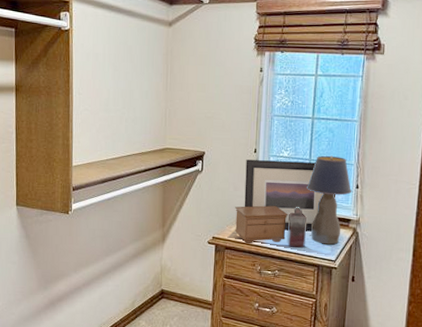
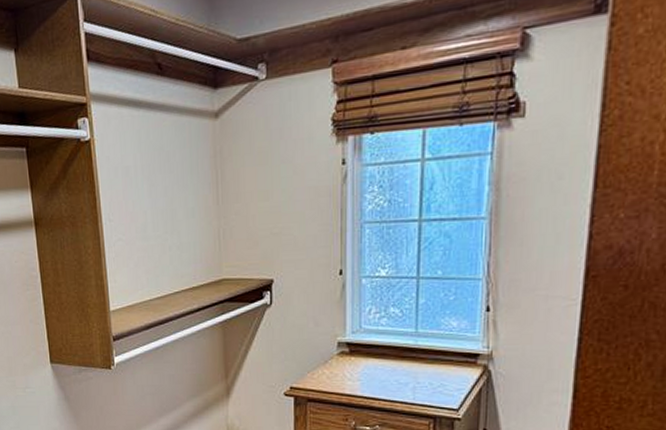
jewelry box: present [235,205,289,244] -> none [317,343,391,394]
picture frame: present [244,160,336,232] -> none [329,281,458,374]
perfume bottle: present [286,207,308,248] -> none [389,342,417,395]
table lamp: present [307,155,352,245] -> none [415,269,481,389]

